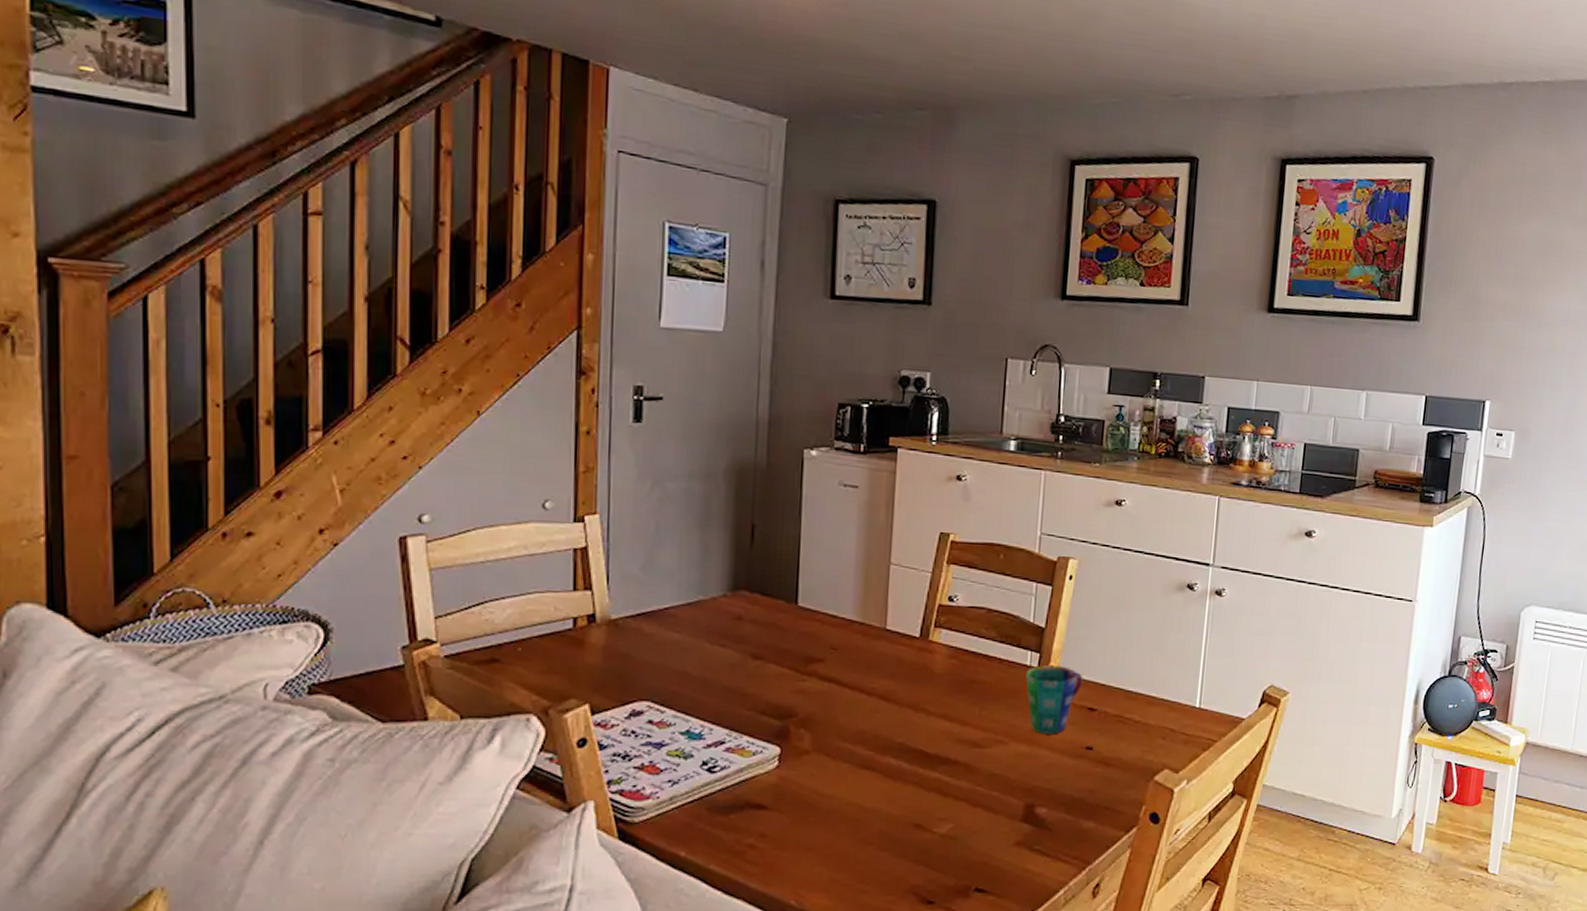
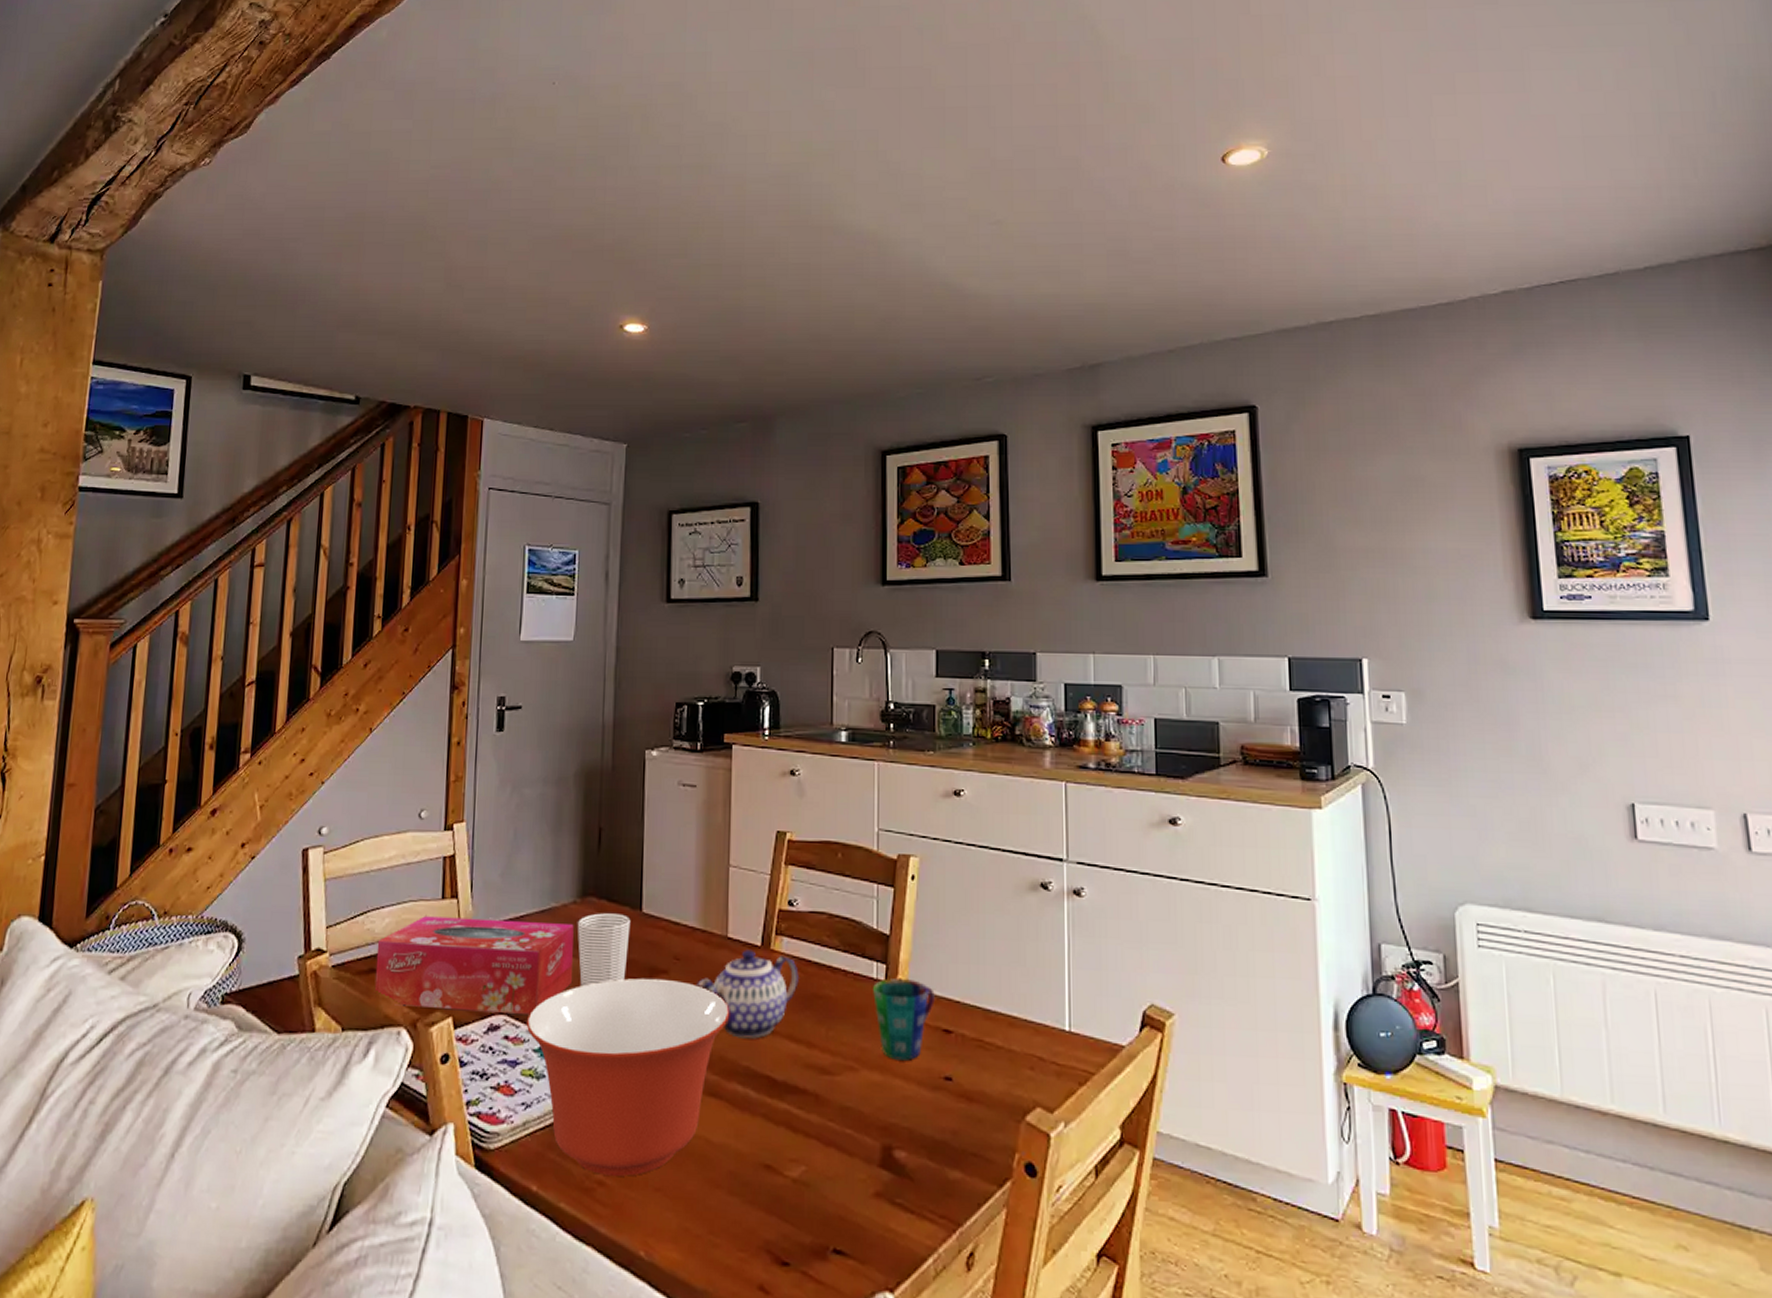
tissue box: none [497,607,724,700] -> present [374,916,574,1014]
mixing bowl: none [672,666,886,841] -> present [526,978,730,1178]
cup: none [727,605,786,675] -> present [577,912,631,987]
teapot: none [853,640,956,719] -> present [697,949,799,1039]

